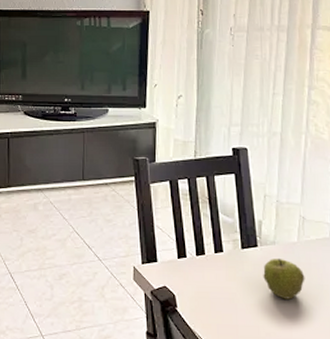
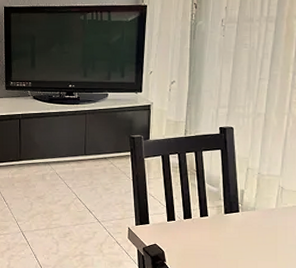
apple: present [263,258,305,300] -> none [243,221,281,257]

